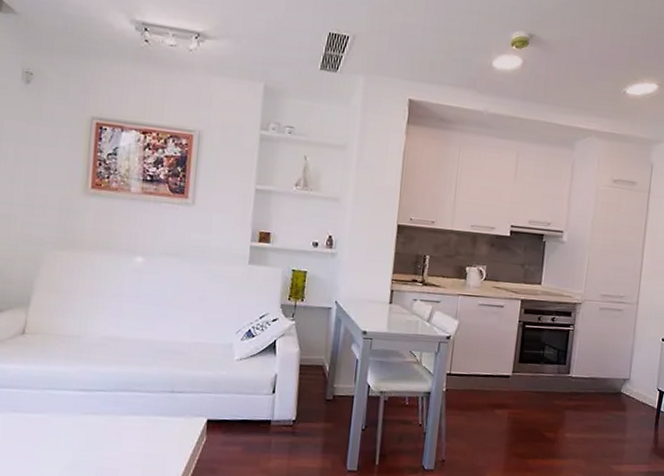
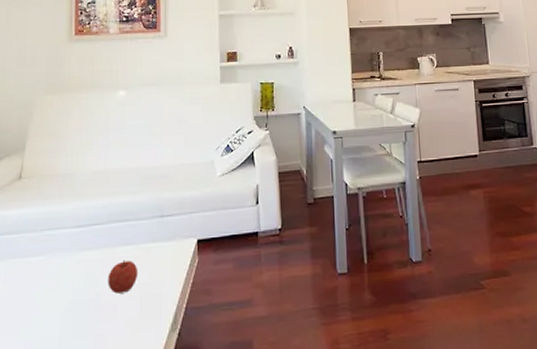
fruit: none [110,428,144,461] -> present [107,259,138,294]

